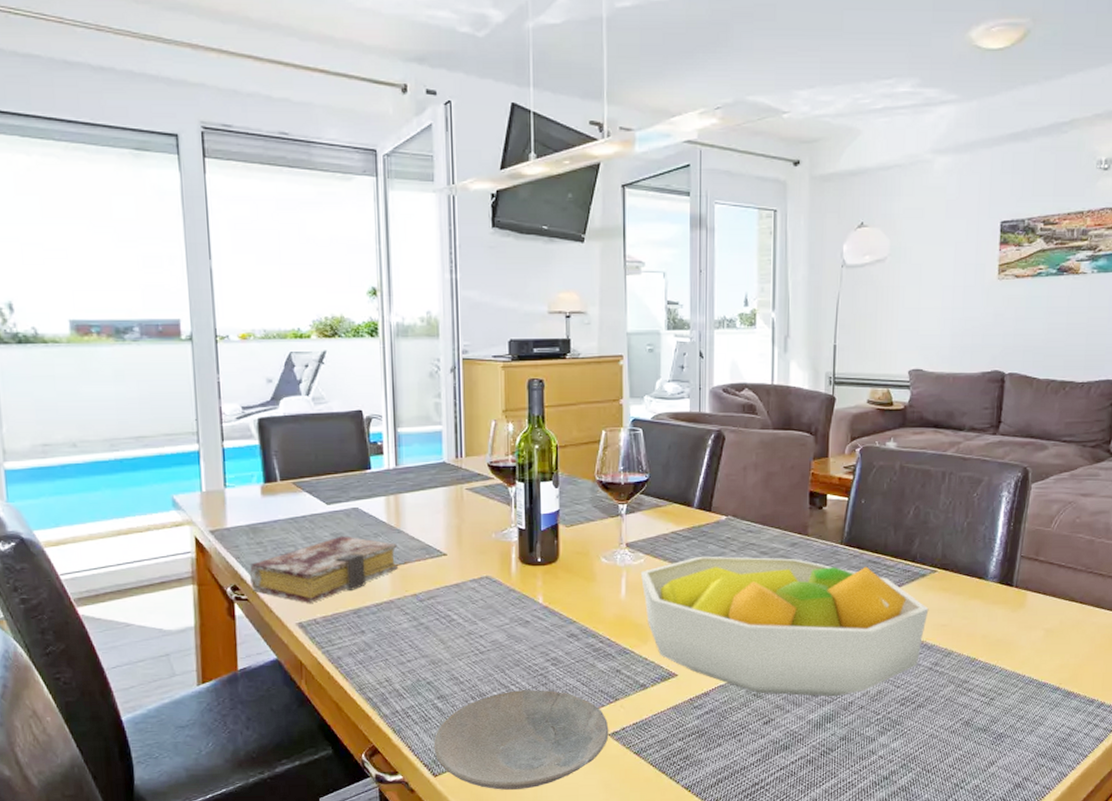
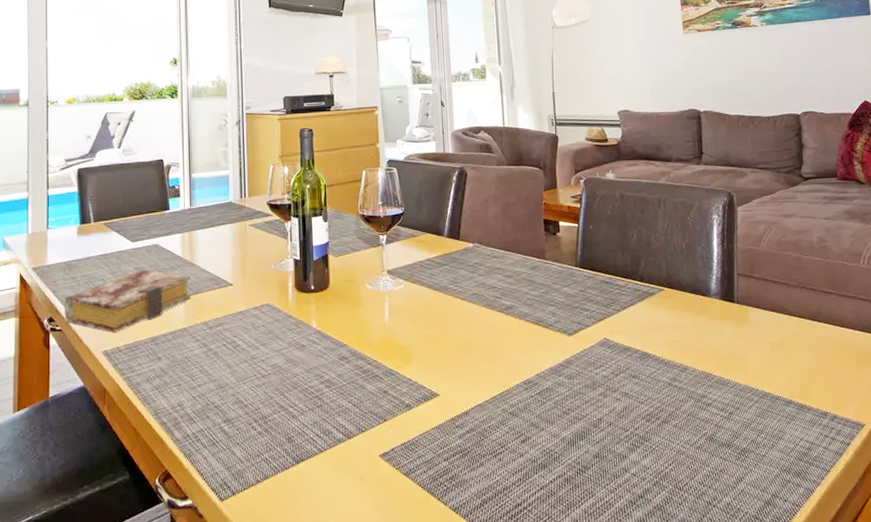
plate: present [433,690,609,790] -> none [220,412,380,514]
fruit bowl: present [640,556,929,697] -> none [401,280,662,414]

